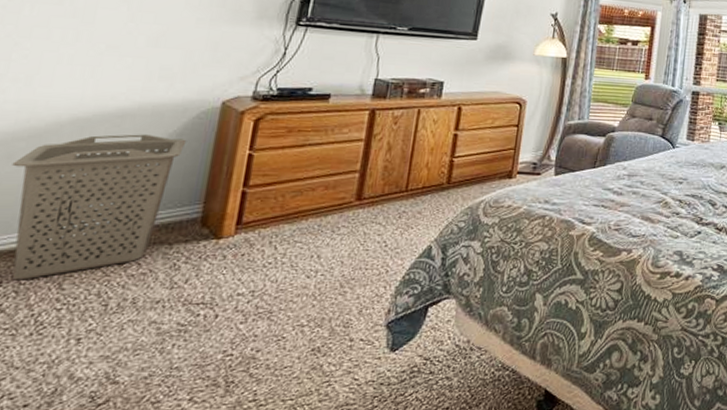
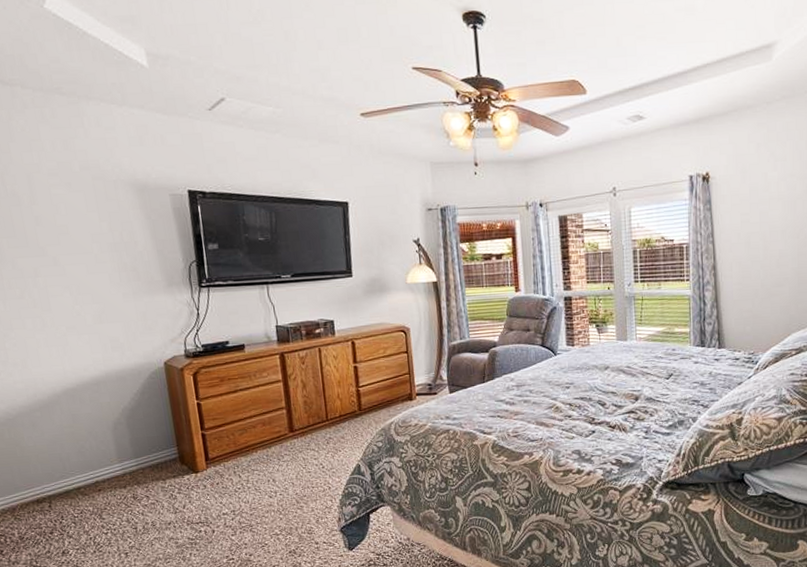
laundry basket: present [11,134,187,280] -> none [37,396,149,515]

